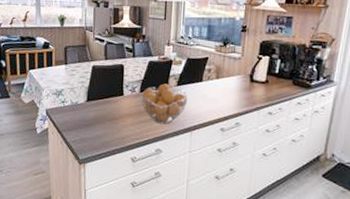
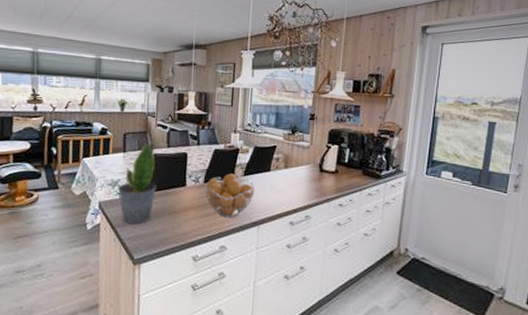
potted plant: none [61,54,97,130] -> present [117,141,157,225]

